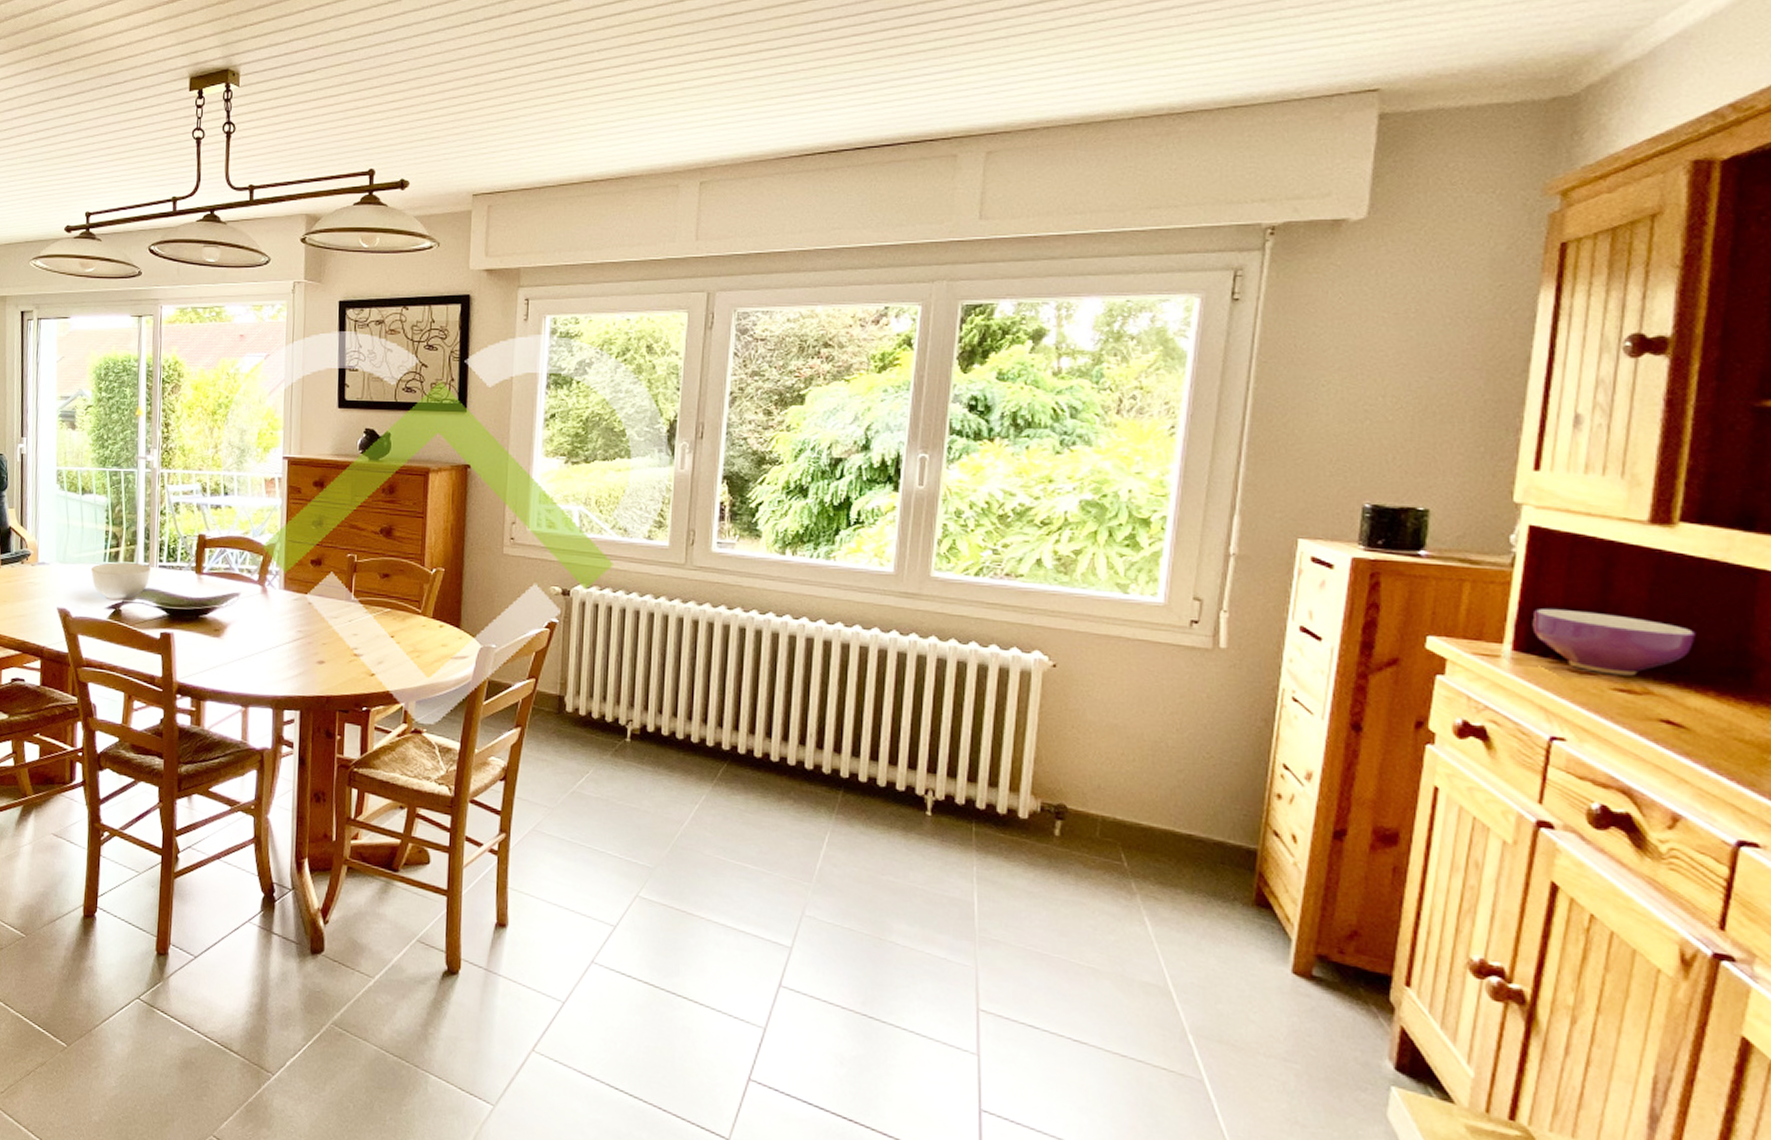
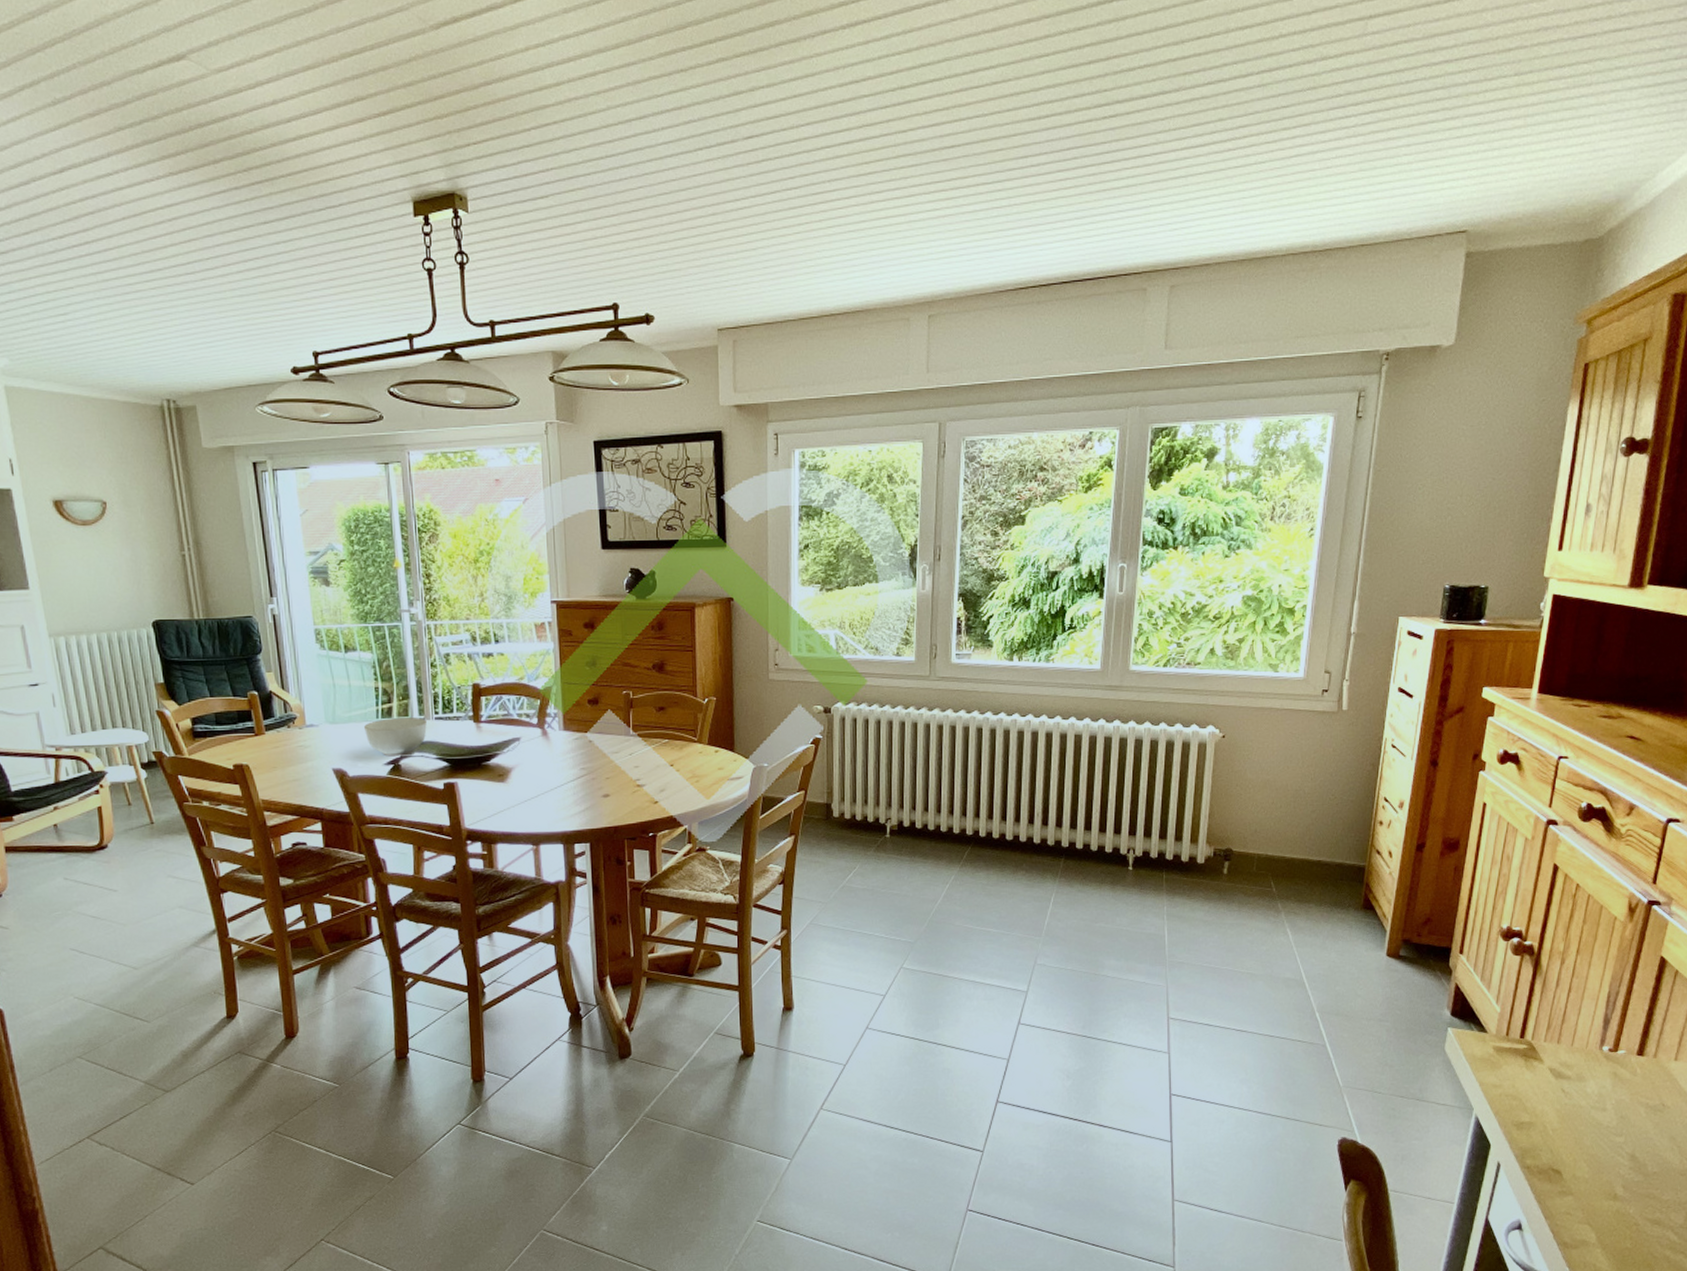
bowl: present [1532,608,1698,676] -> none [1551,658,1653,706]

